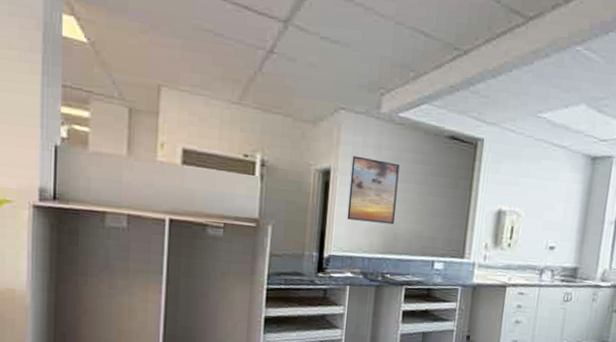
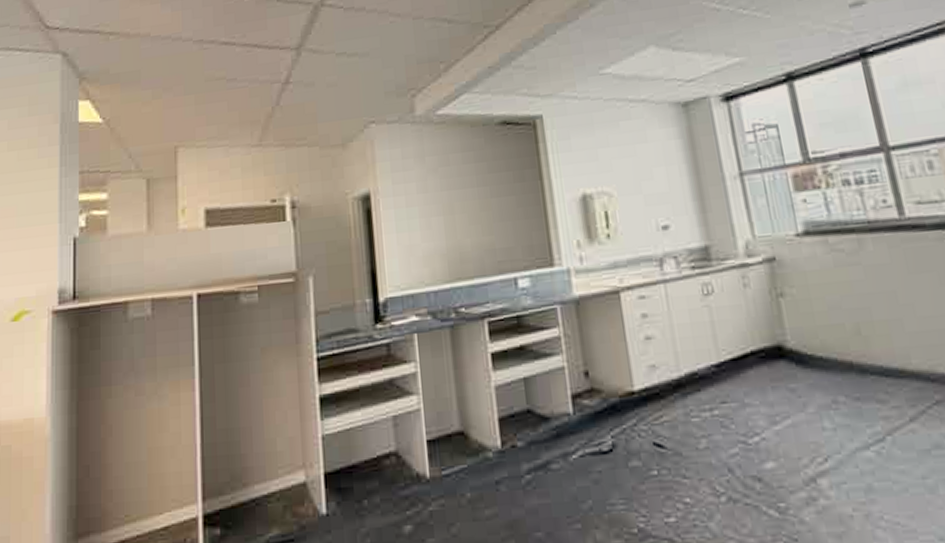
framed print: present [347,155,400,225] -> none [392,168,456,249]

